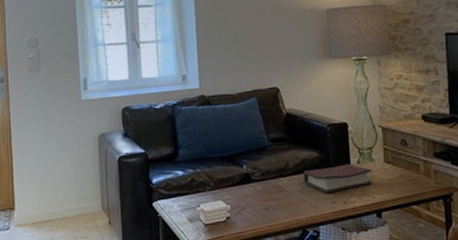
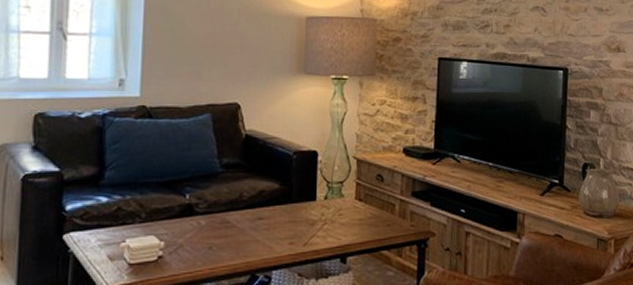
hardback book: present [303,163,372,194] -> none [258,199,340,233]

